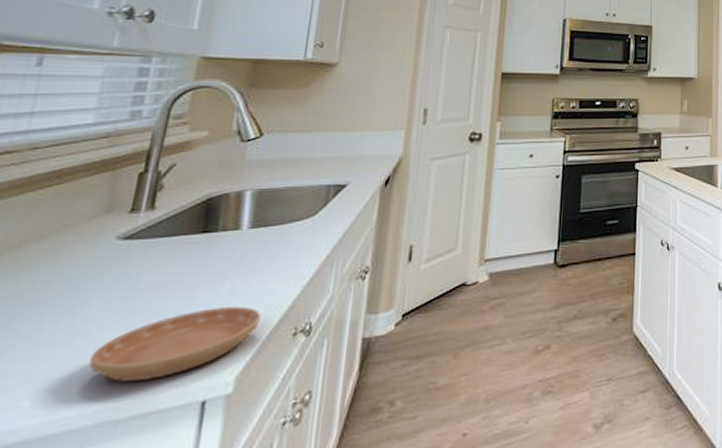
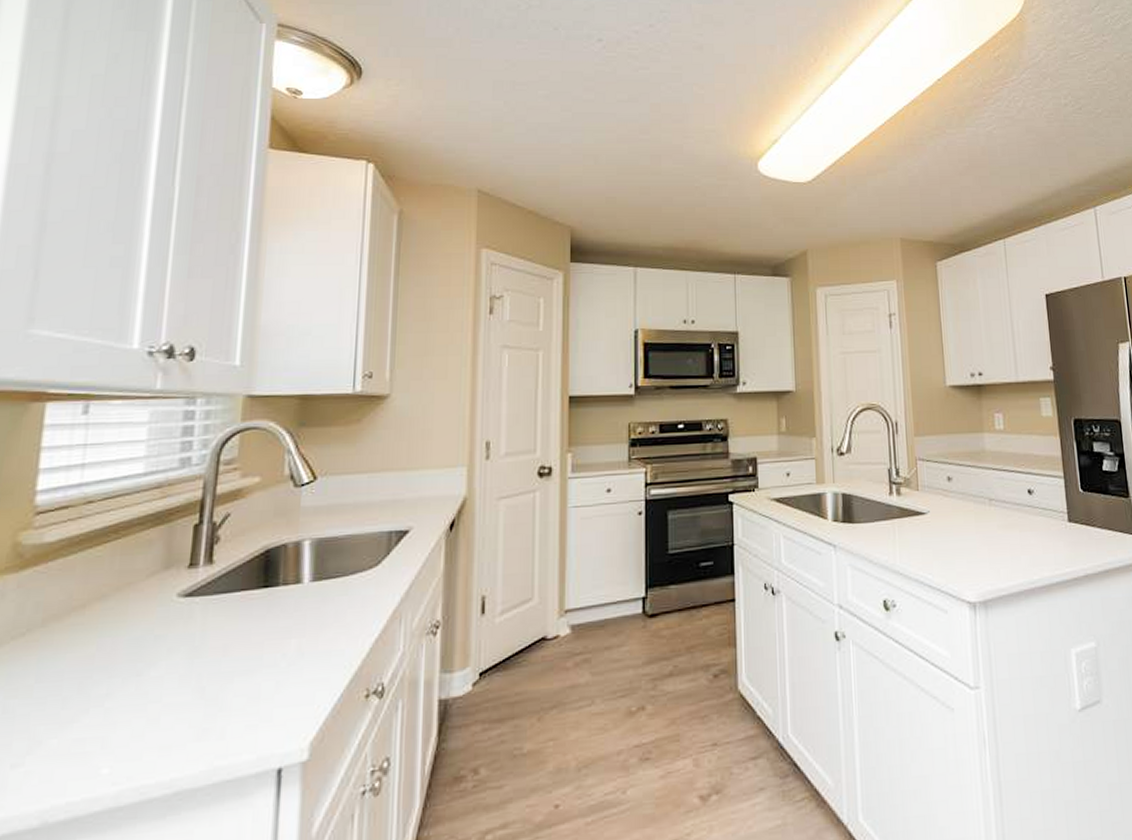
saucer: present [89,306,261,382] -> none [163,666,330,748]

